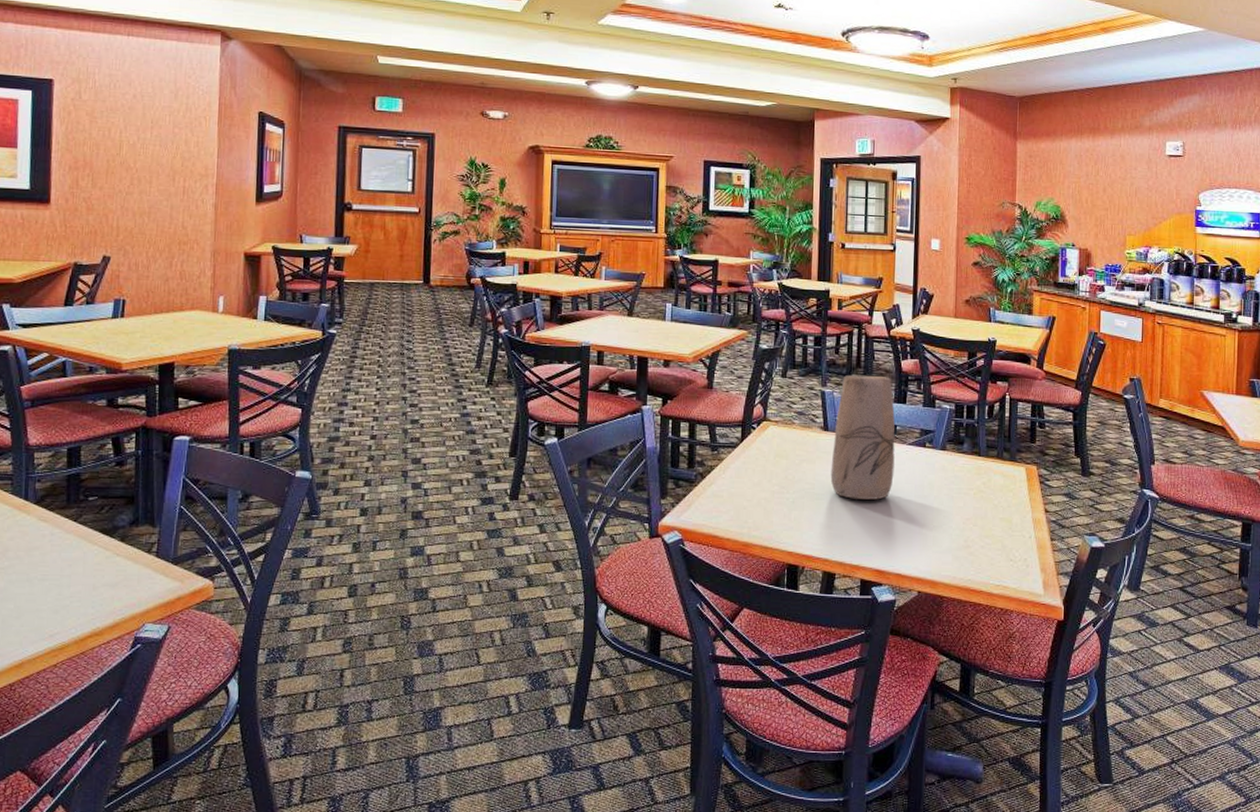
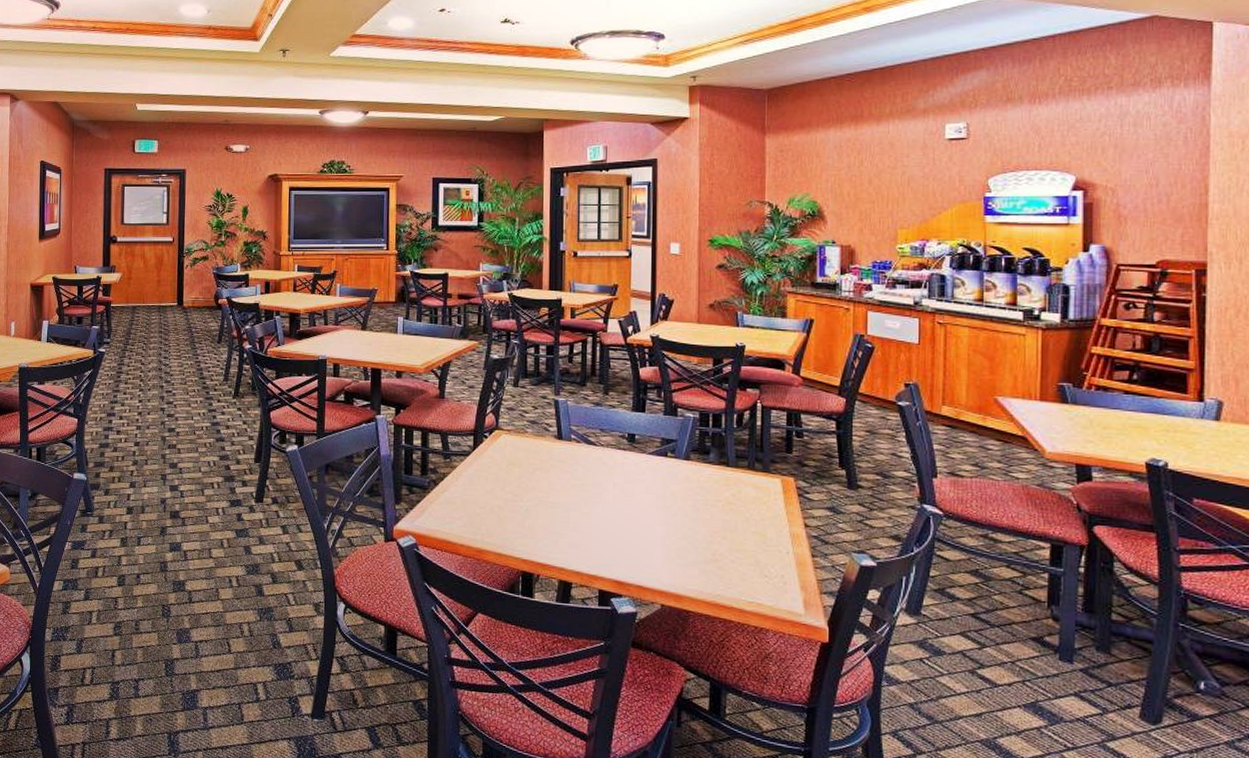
vase: present [830,374,895,500] -> none [565,383,634,510]

